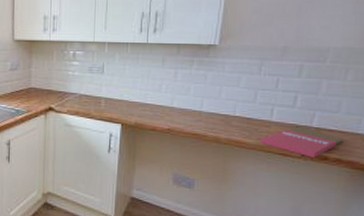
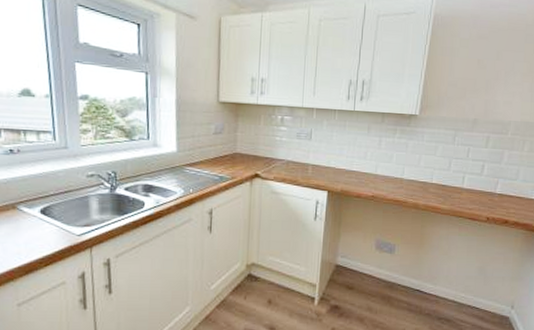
cutting board: present [261,125,343,158] -> none [454,191,520,221]

